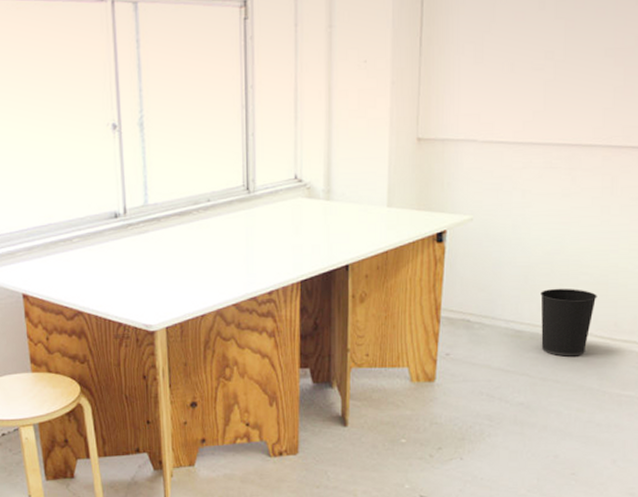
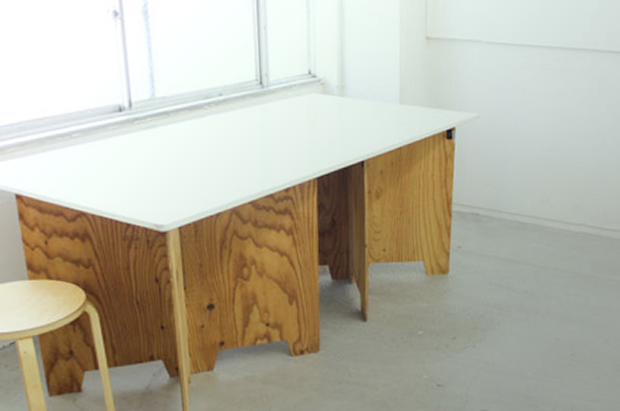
wastebasket: present [540,288,597,357] -> none [541,182,589,246]

